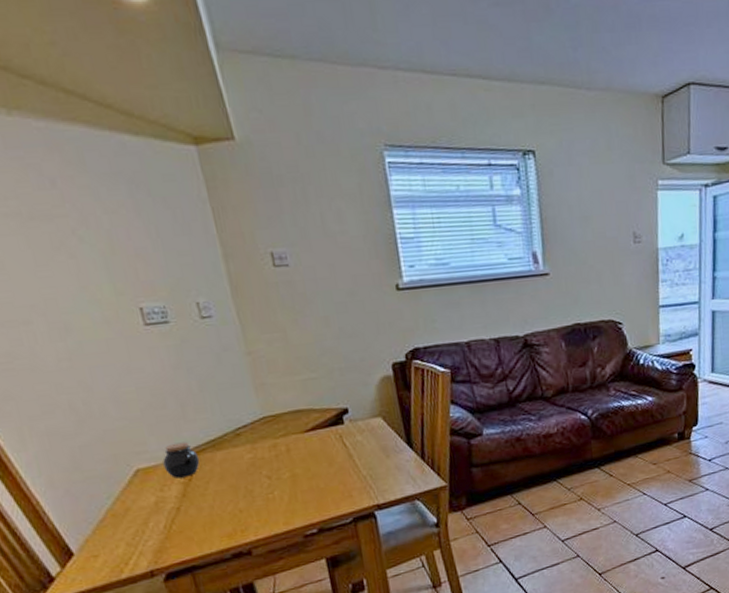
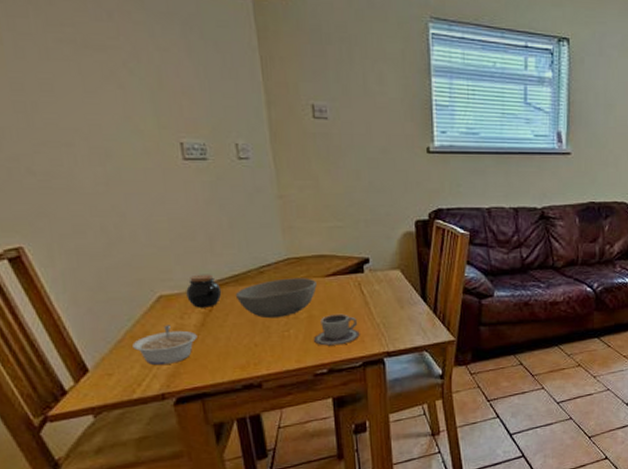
legume: none [115,499,180,543] -> present [132,325,197,366]
bowl: none [213,435,297,482] -> present [235,278,317,319]
cup: none [300,469,347,505] -> present [314,313,360,346]

